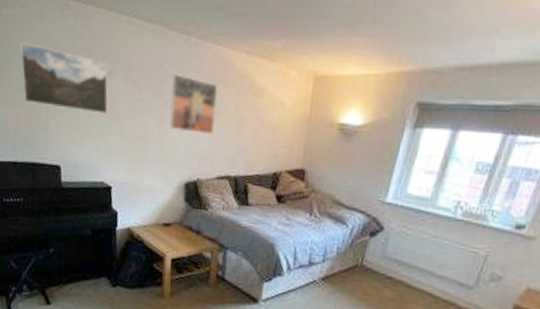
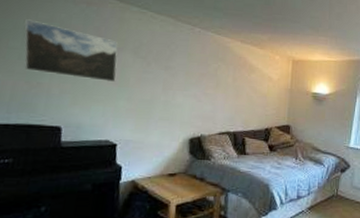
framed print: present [170,74,219,134] -> none [176,53,219,99]

